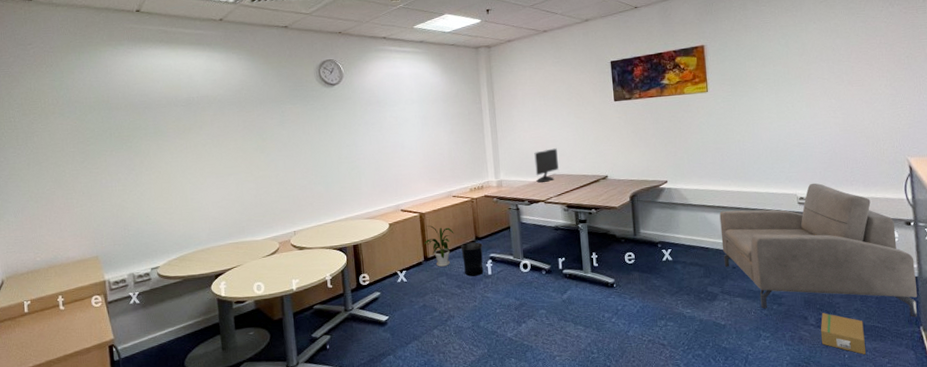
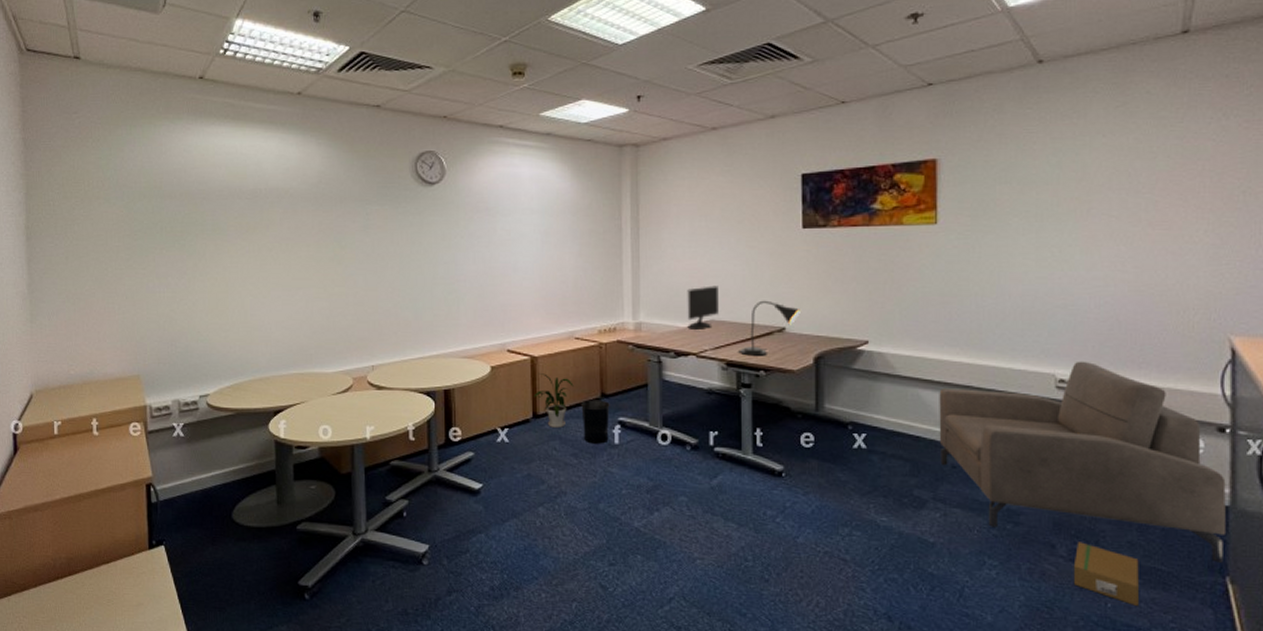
desk lamp: none [575,156,618,199] -> present [738,300,800,356]

